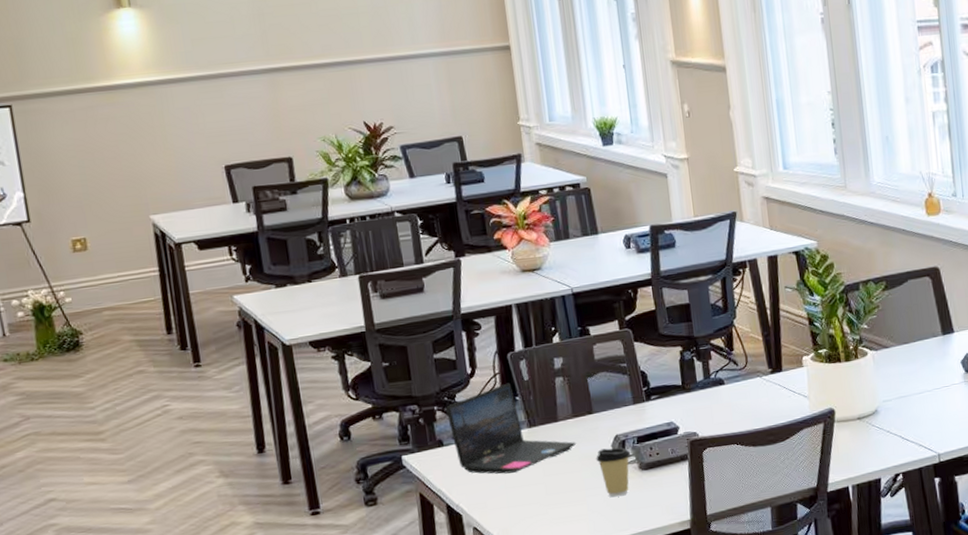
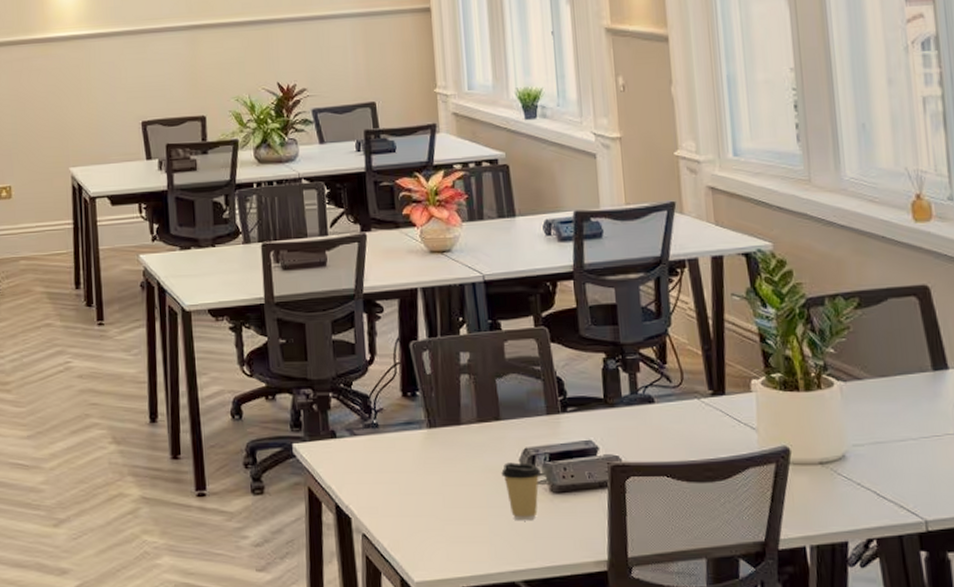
laptop: present [446,383,577,474] -> none [342,375,480,477]

